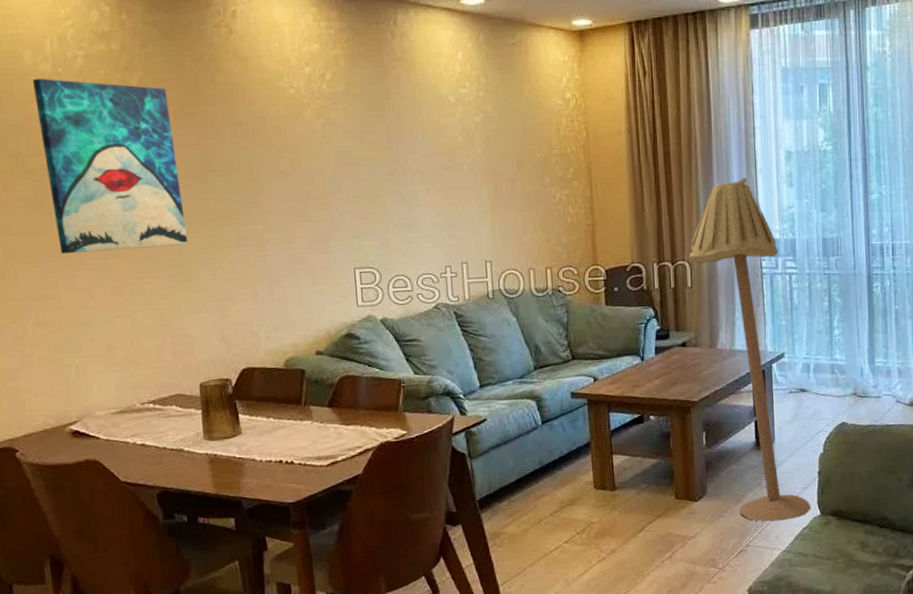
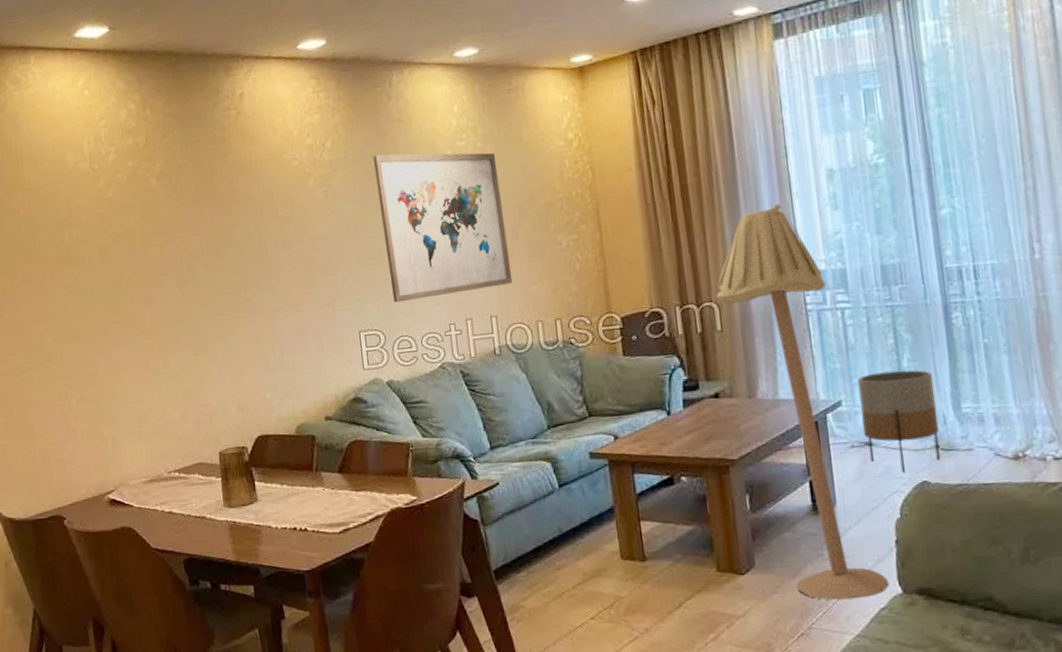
wall art: present [32,78,189,255] -> none [73,172,207,334]
wall art: none [374,92,508,242] -> present [372,152,513,303]
planter: none [799,329,858,416] -> present [858,370,941,474]

